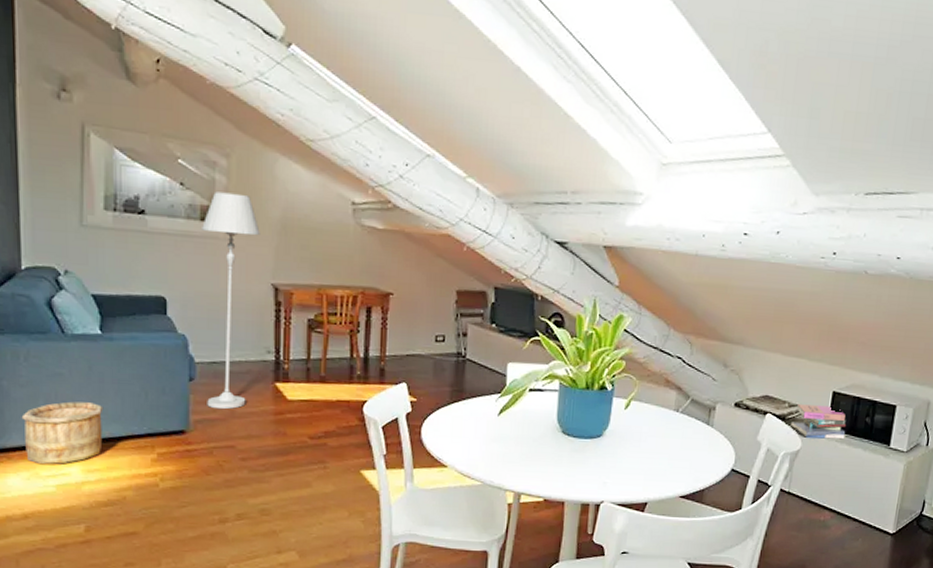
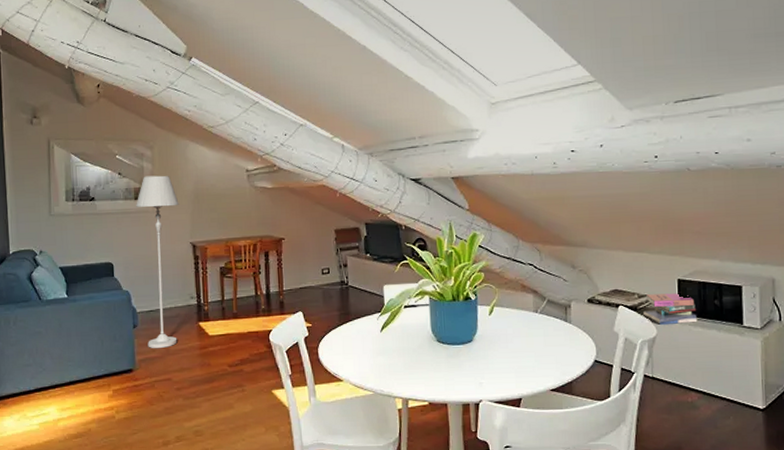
wooden bucket: present [21,401,104,465] -> none [12,353,72,408]

